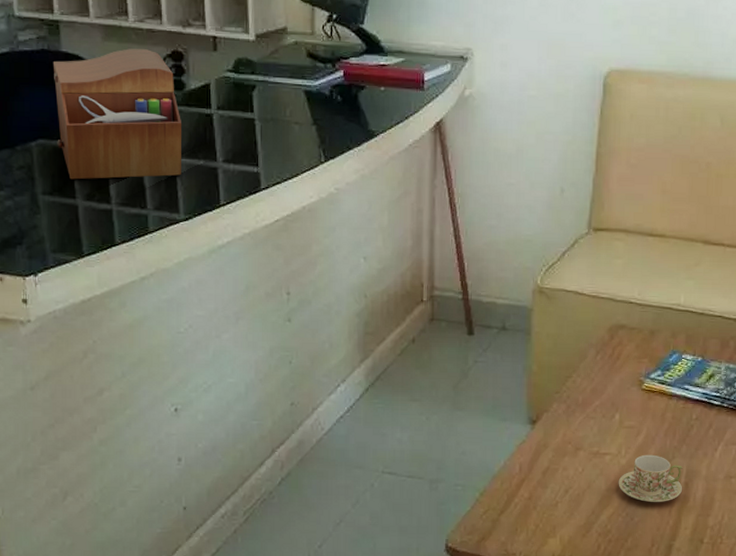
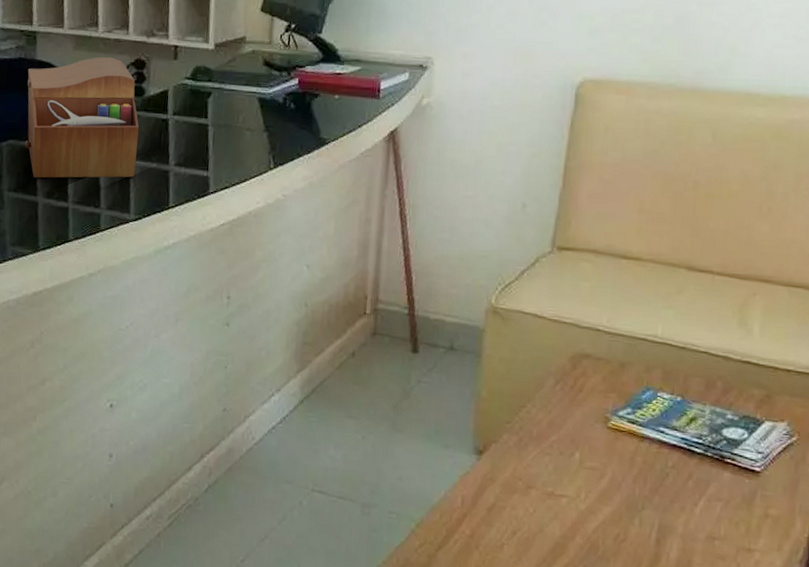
teacup: present [618,454,683,503] -> none [575,501,654,559]

